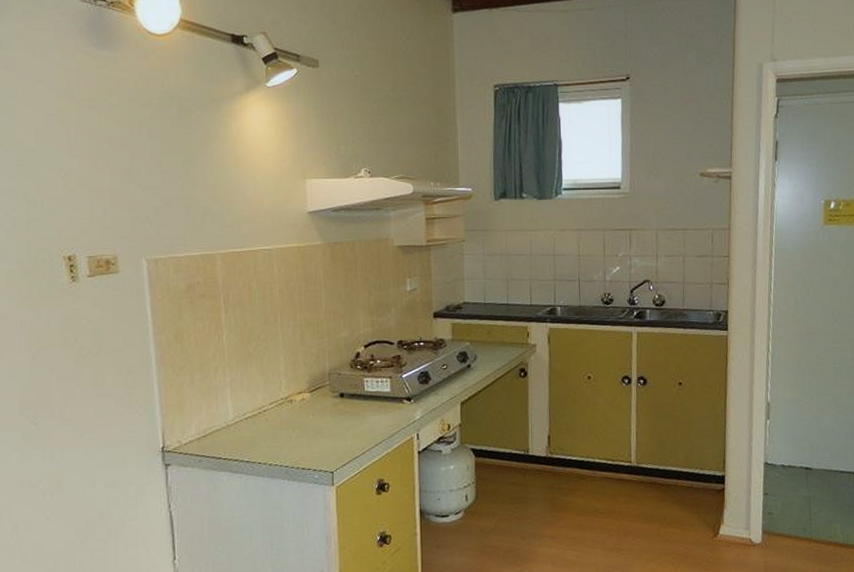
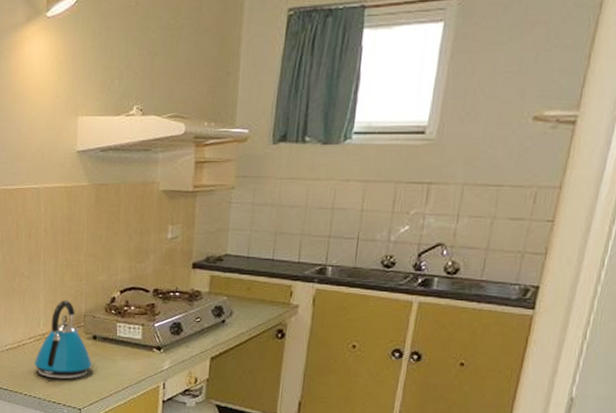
kettle: none [277,360,341,443] -> present [34,300,92,380]

